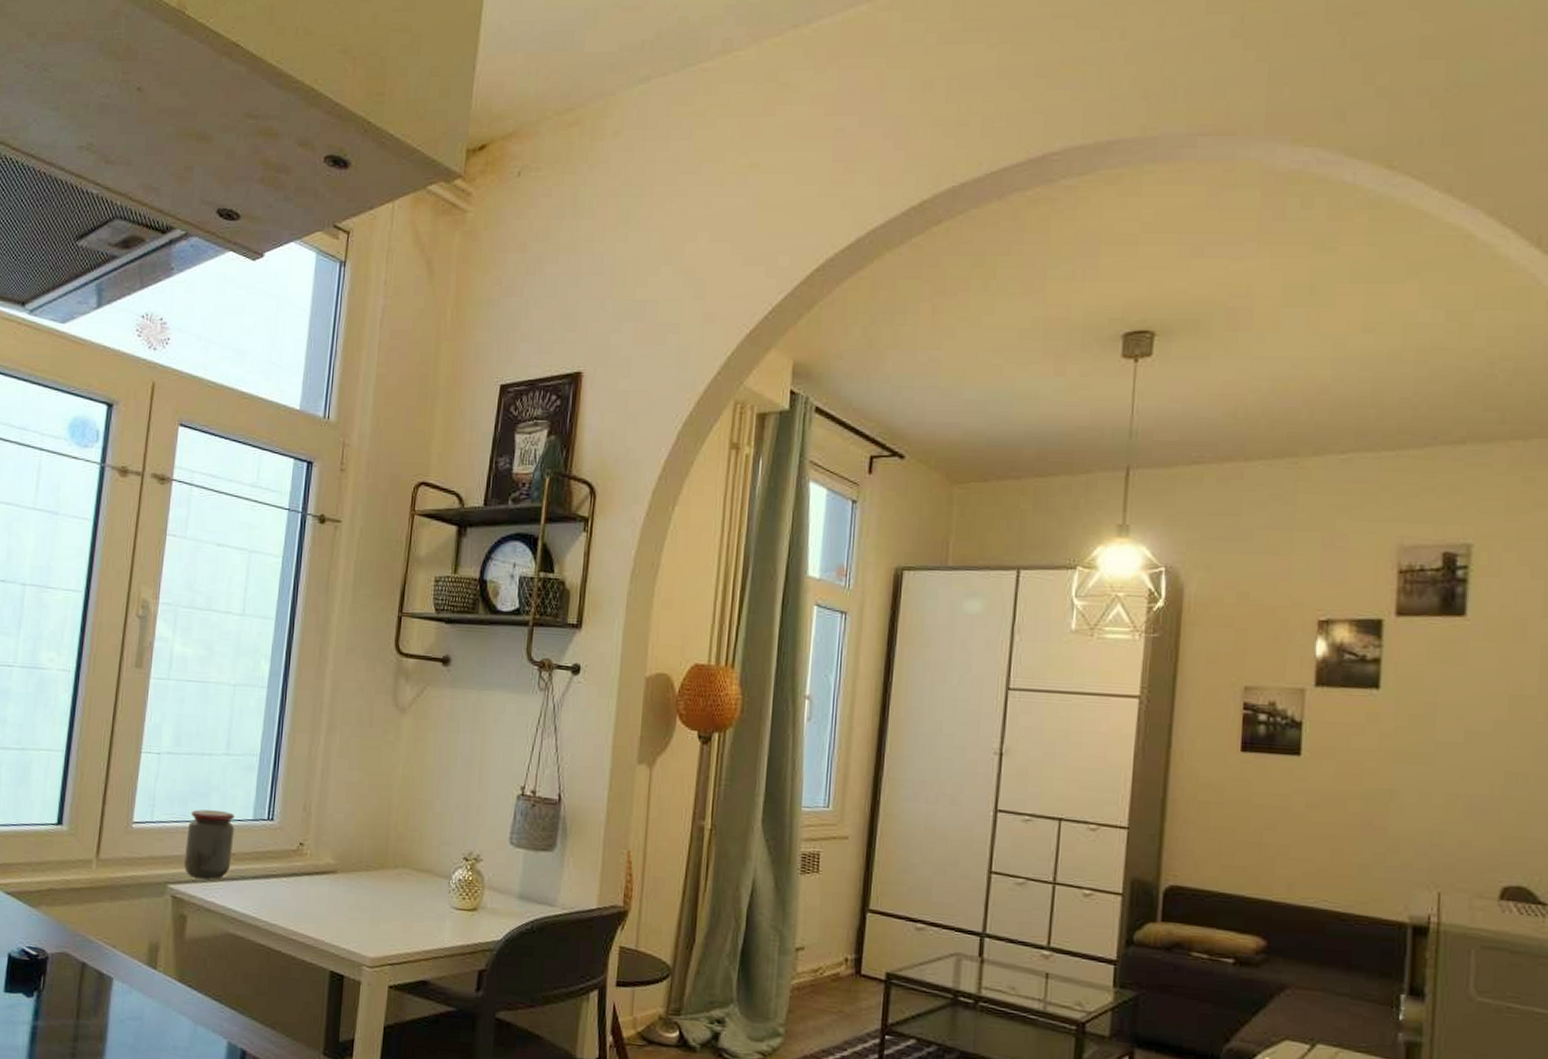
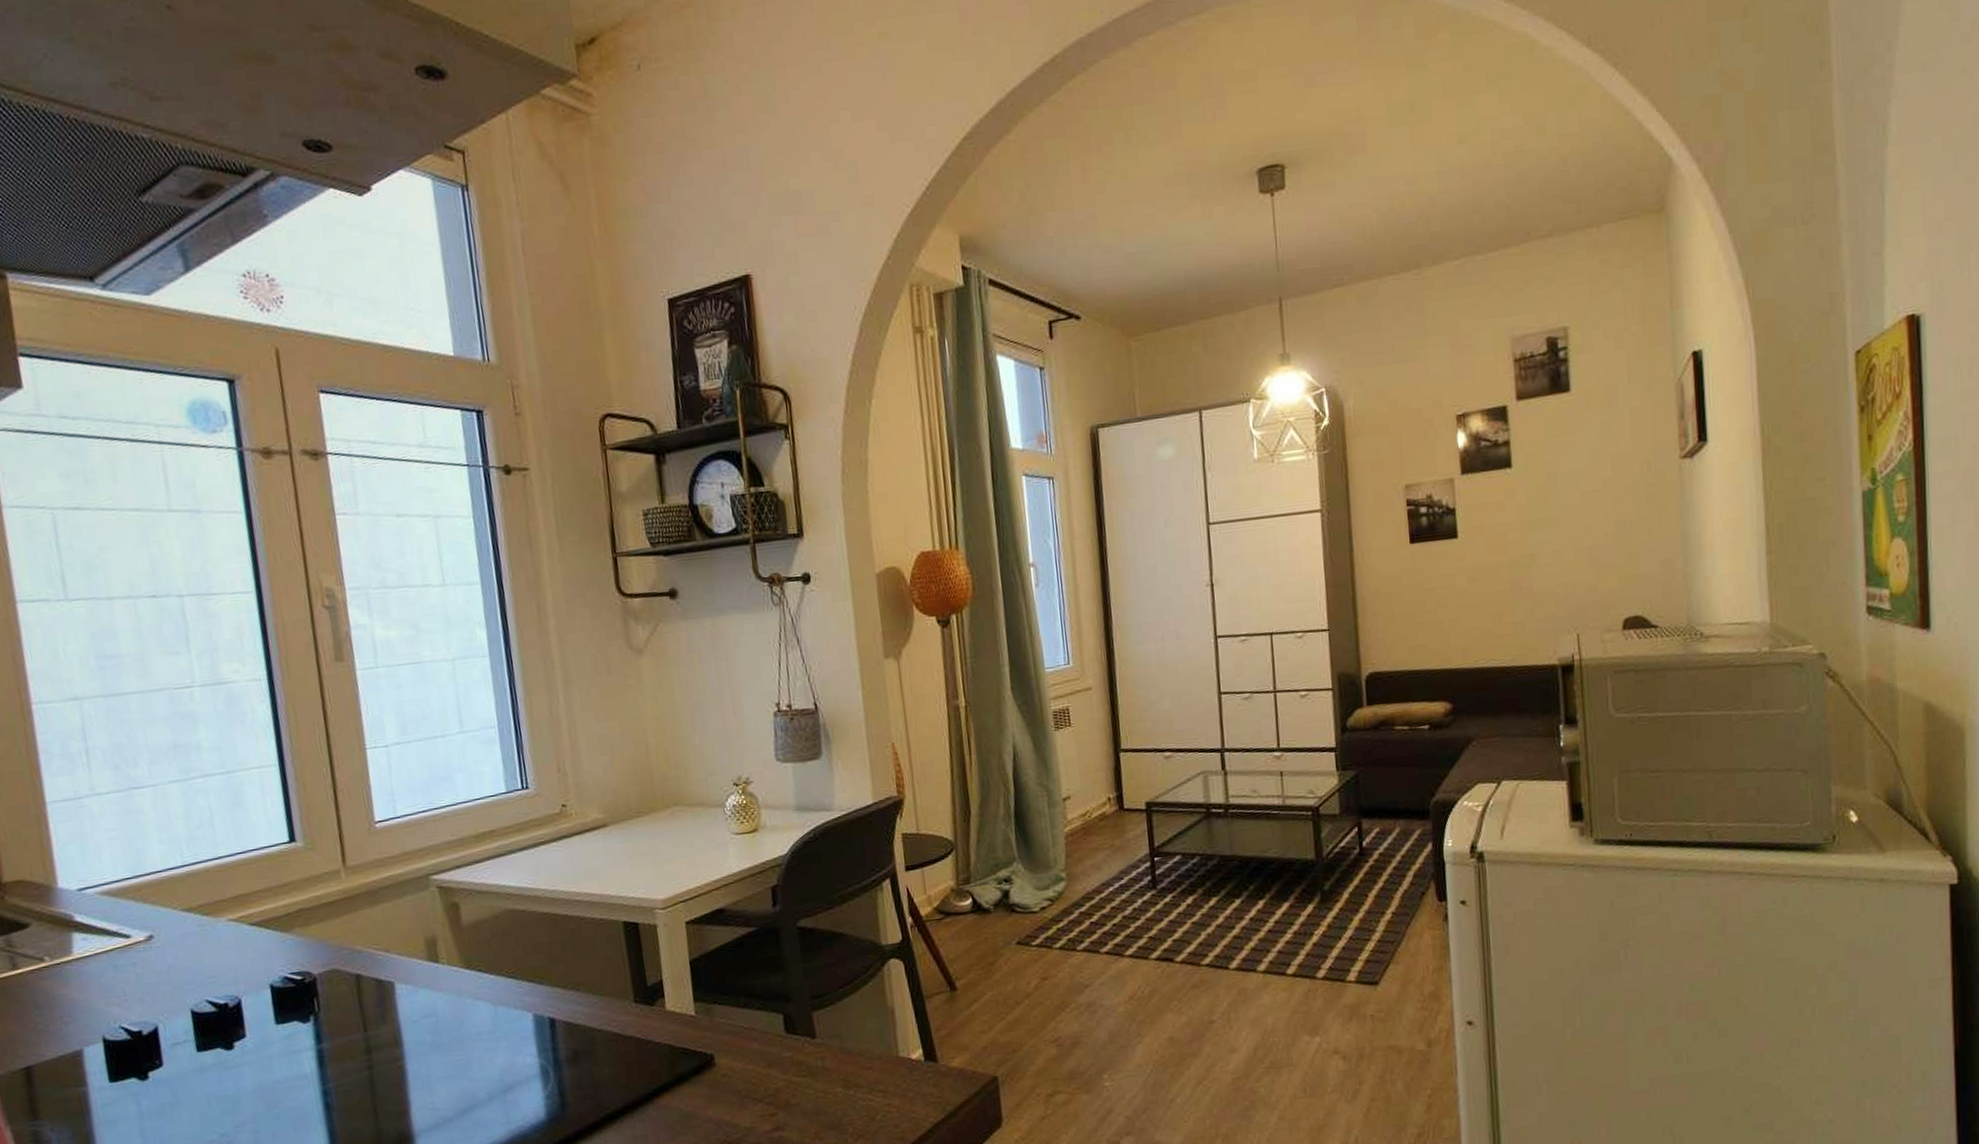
jar: present [183,809,235,880] -> none [437,790,494,864]

